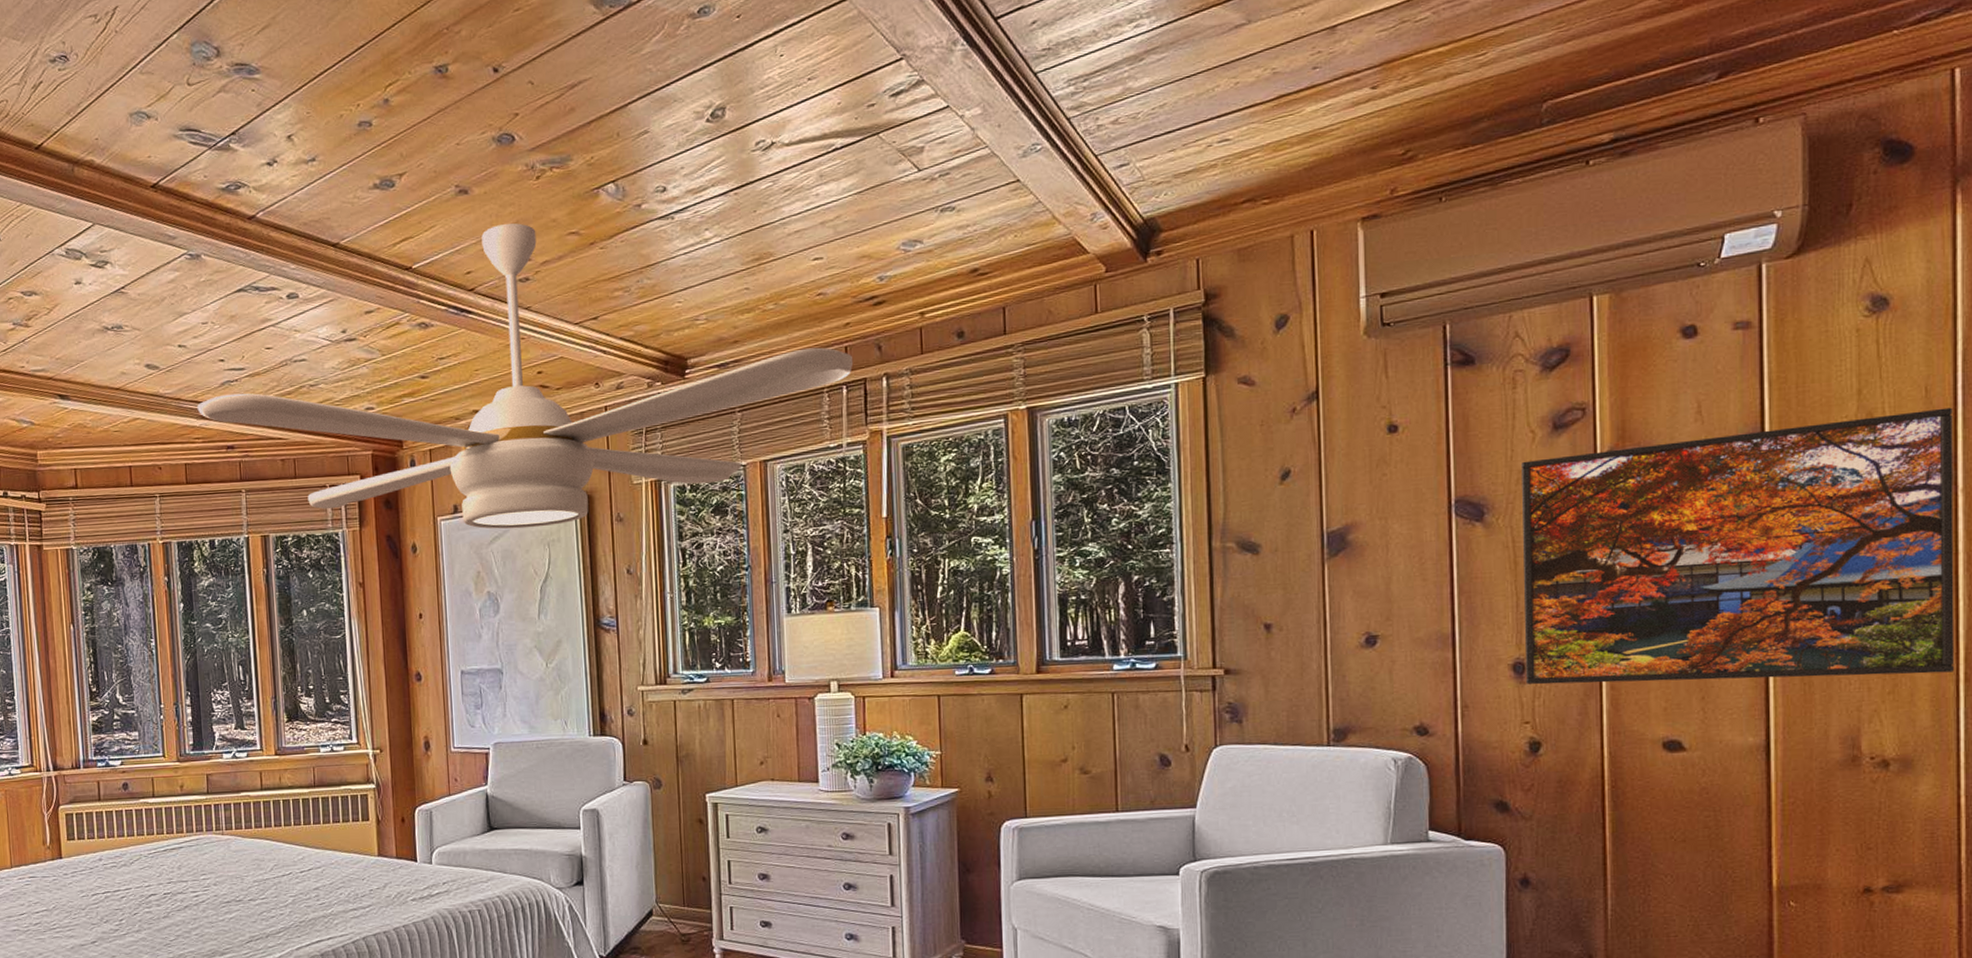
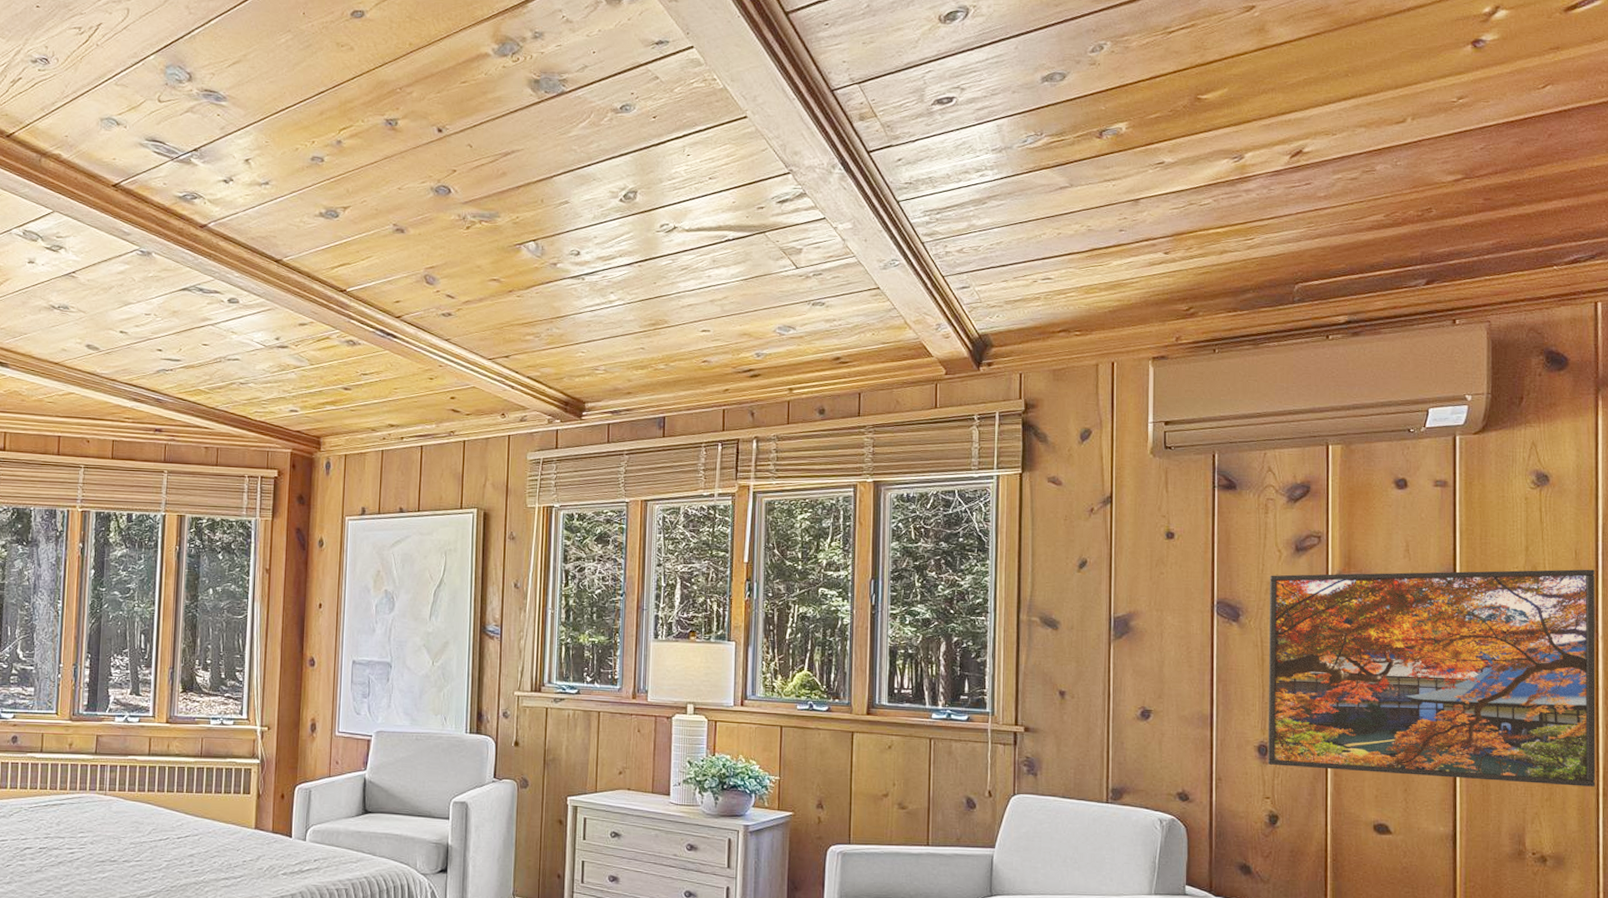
ceiling fan: present [197,222,853,529] -> none [131,263,728,537]

